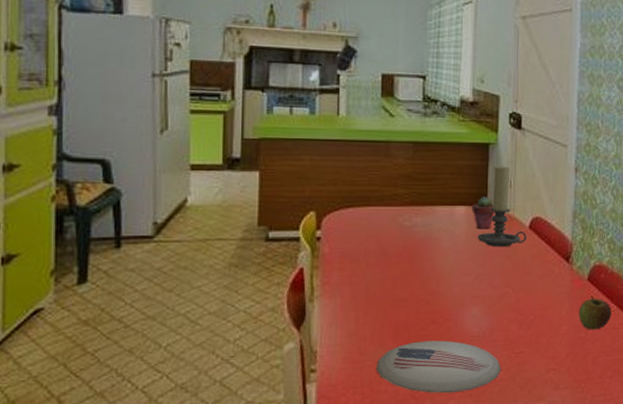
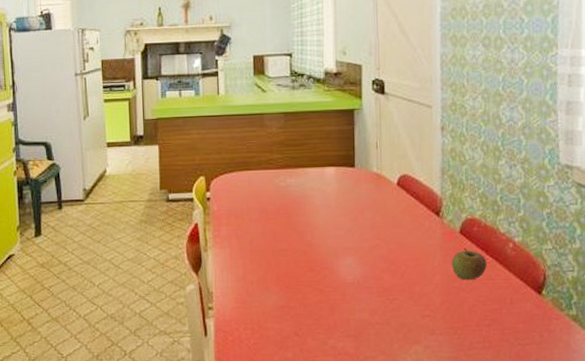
plate: present [375,340,501,394] -> none [262,286,376,333]
potted succulent: present [471,197,496,229] -> none [340,158,364,187]
candle holder: present [477,166,527,247] -> none [347,129,396,203]

